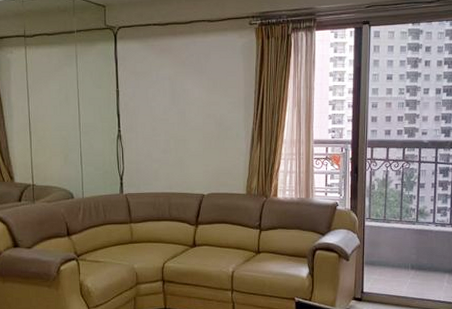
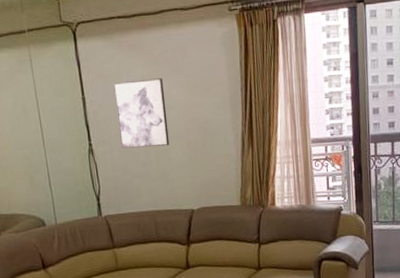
wall art: none [144,78,188,136] -> present [113,78,170,149]

